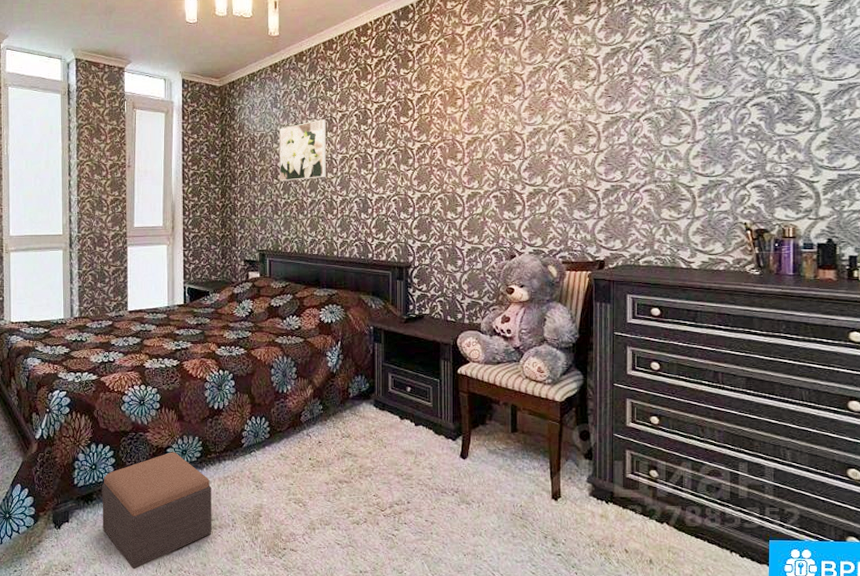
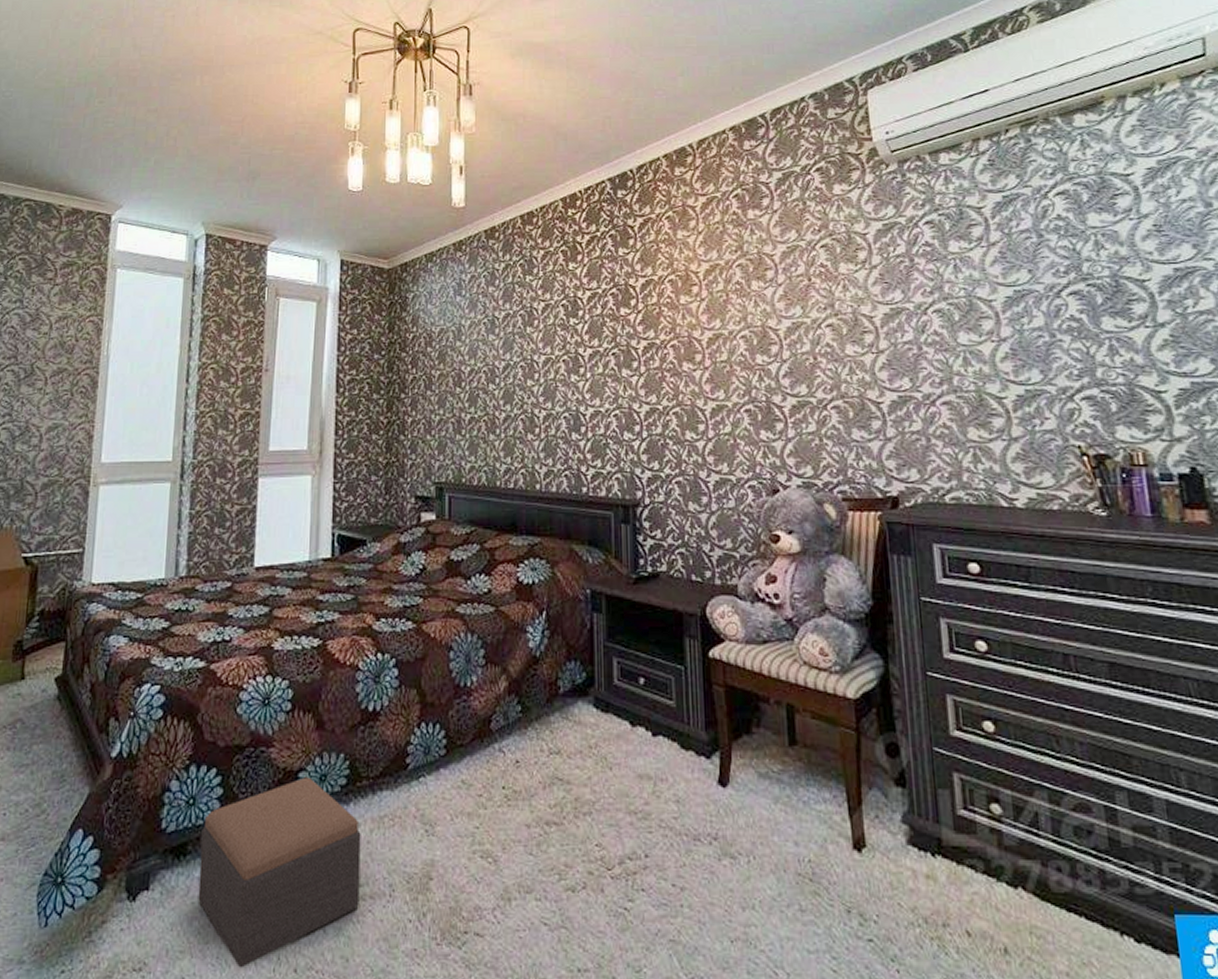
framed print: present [279,119,326,182] -> none [464,310,525,391]

